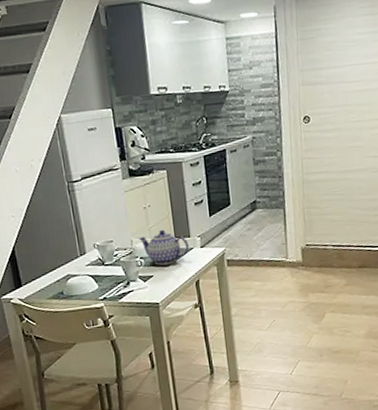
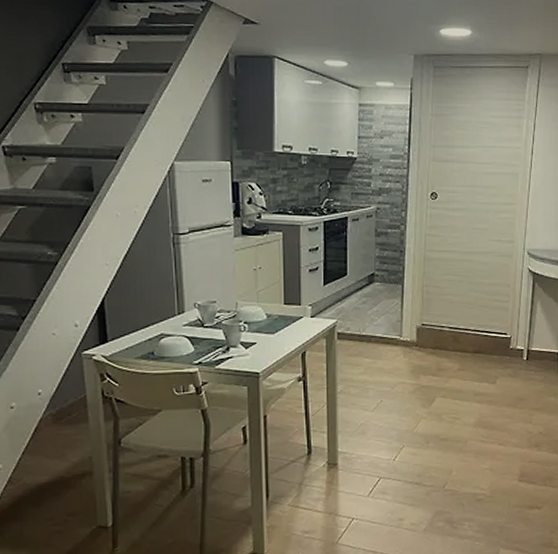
teapot: present [138,229,190,266] -> none [245,294,299,333]

